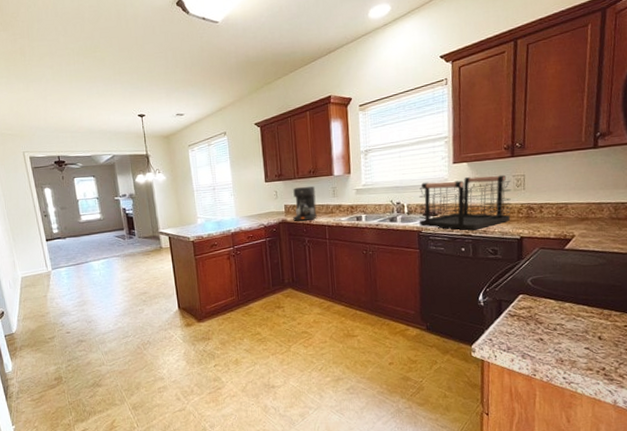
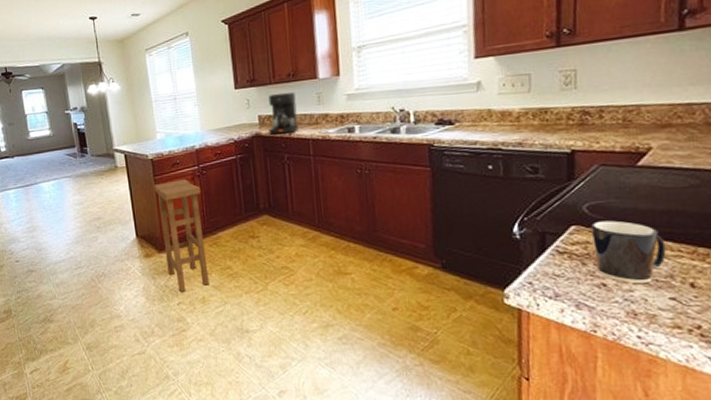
bar stool: none [194,259,242,356] -> present [154,179,209,293]
dish rack: present [419,174,511,231] -> none [429,70,558,143]
mug: none [533,290,583,338] -> present [591,220,667,284]

